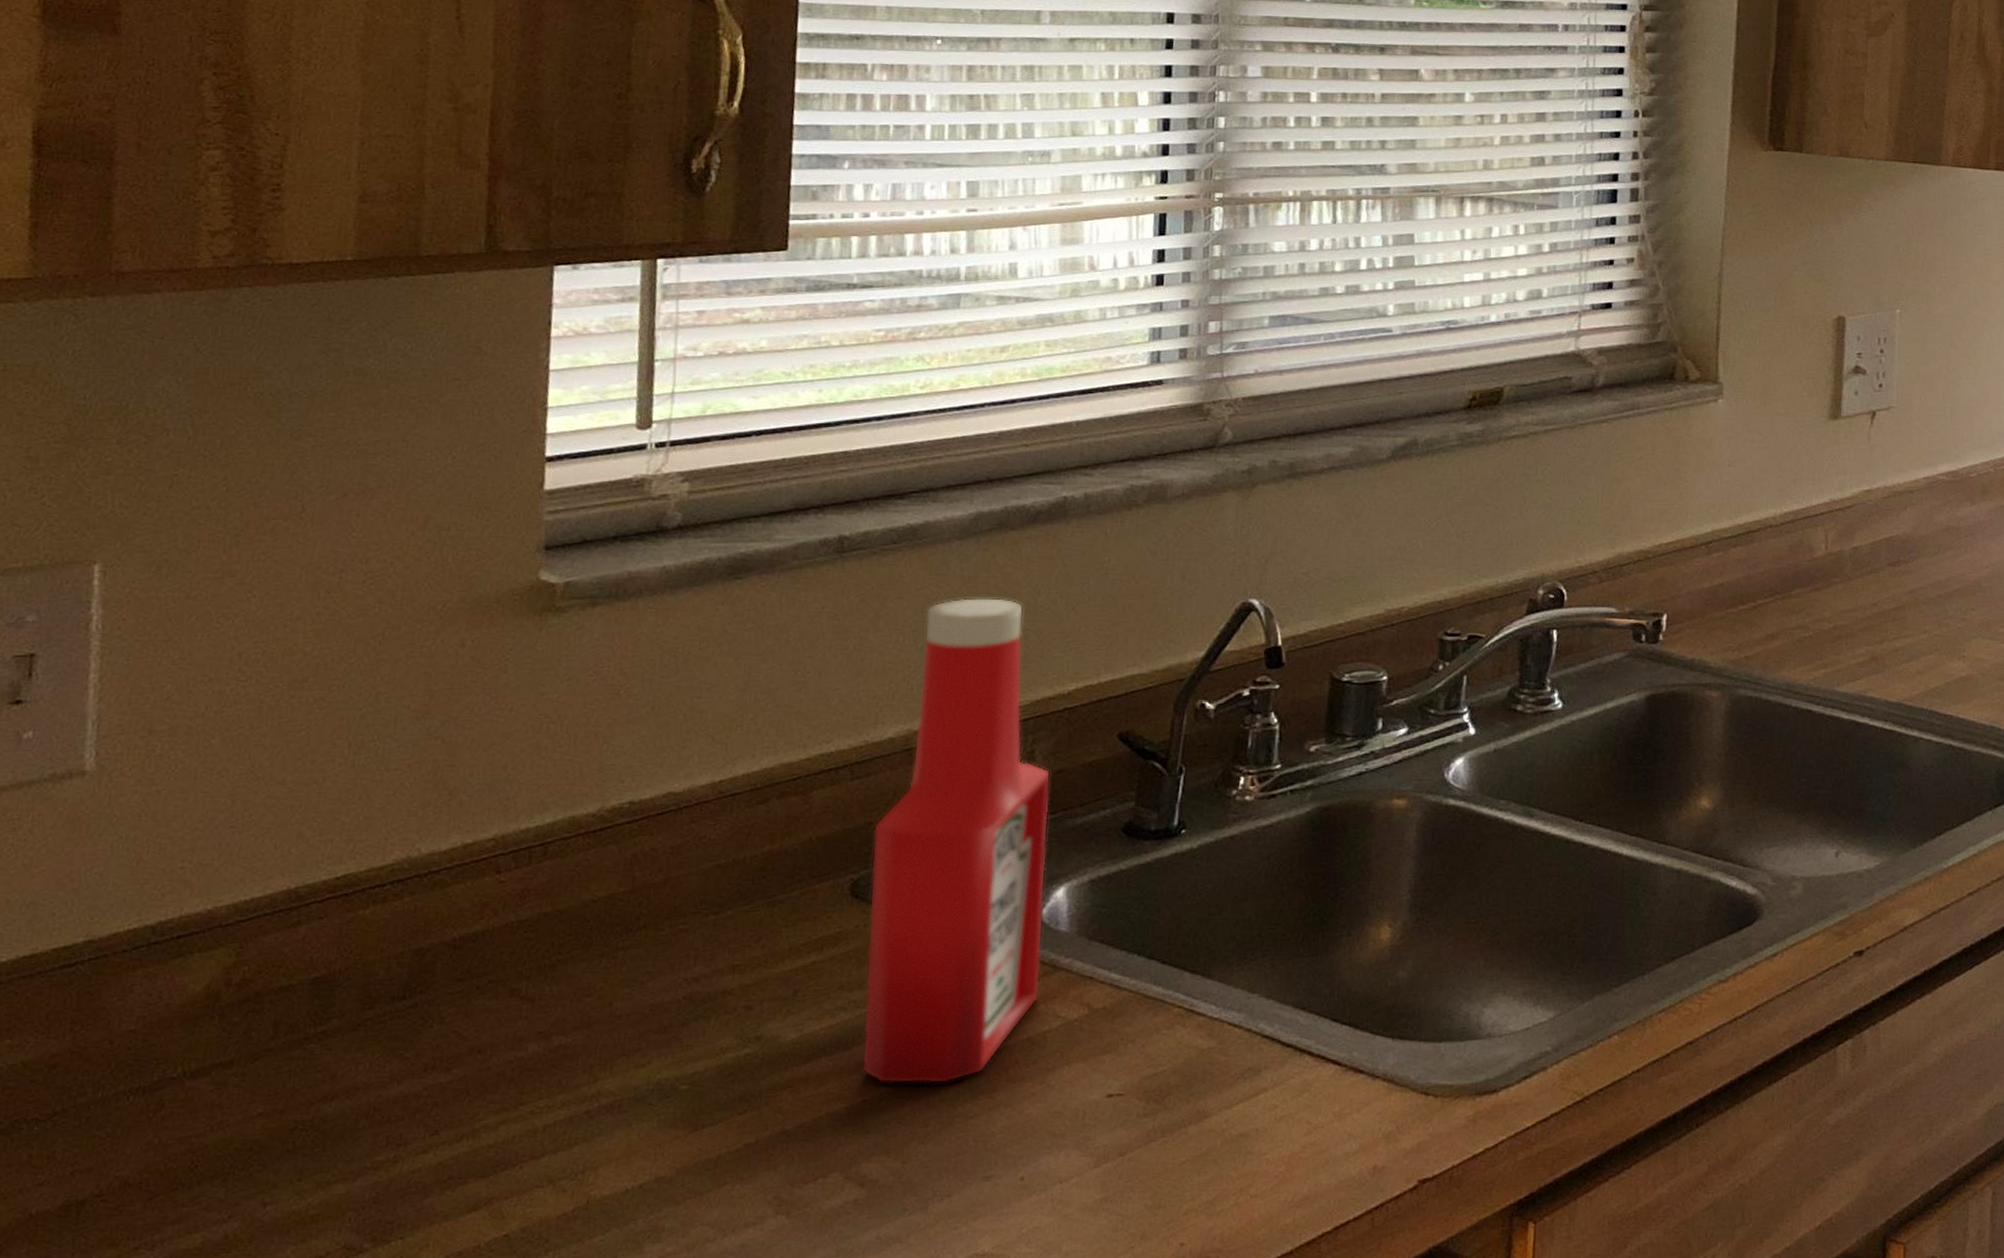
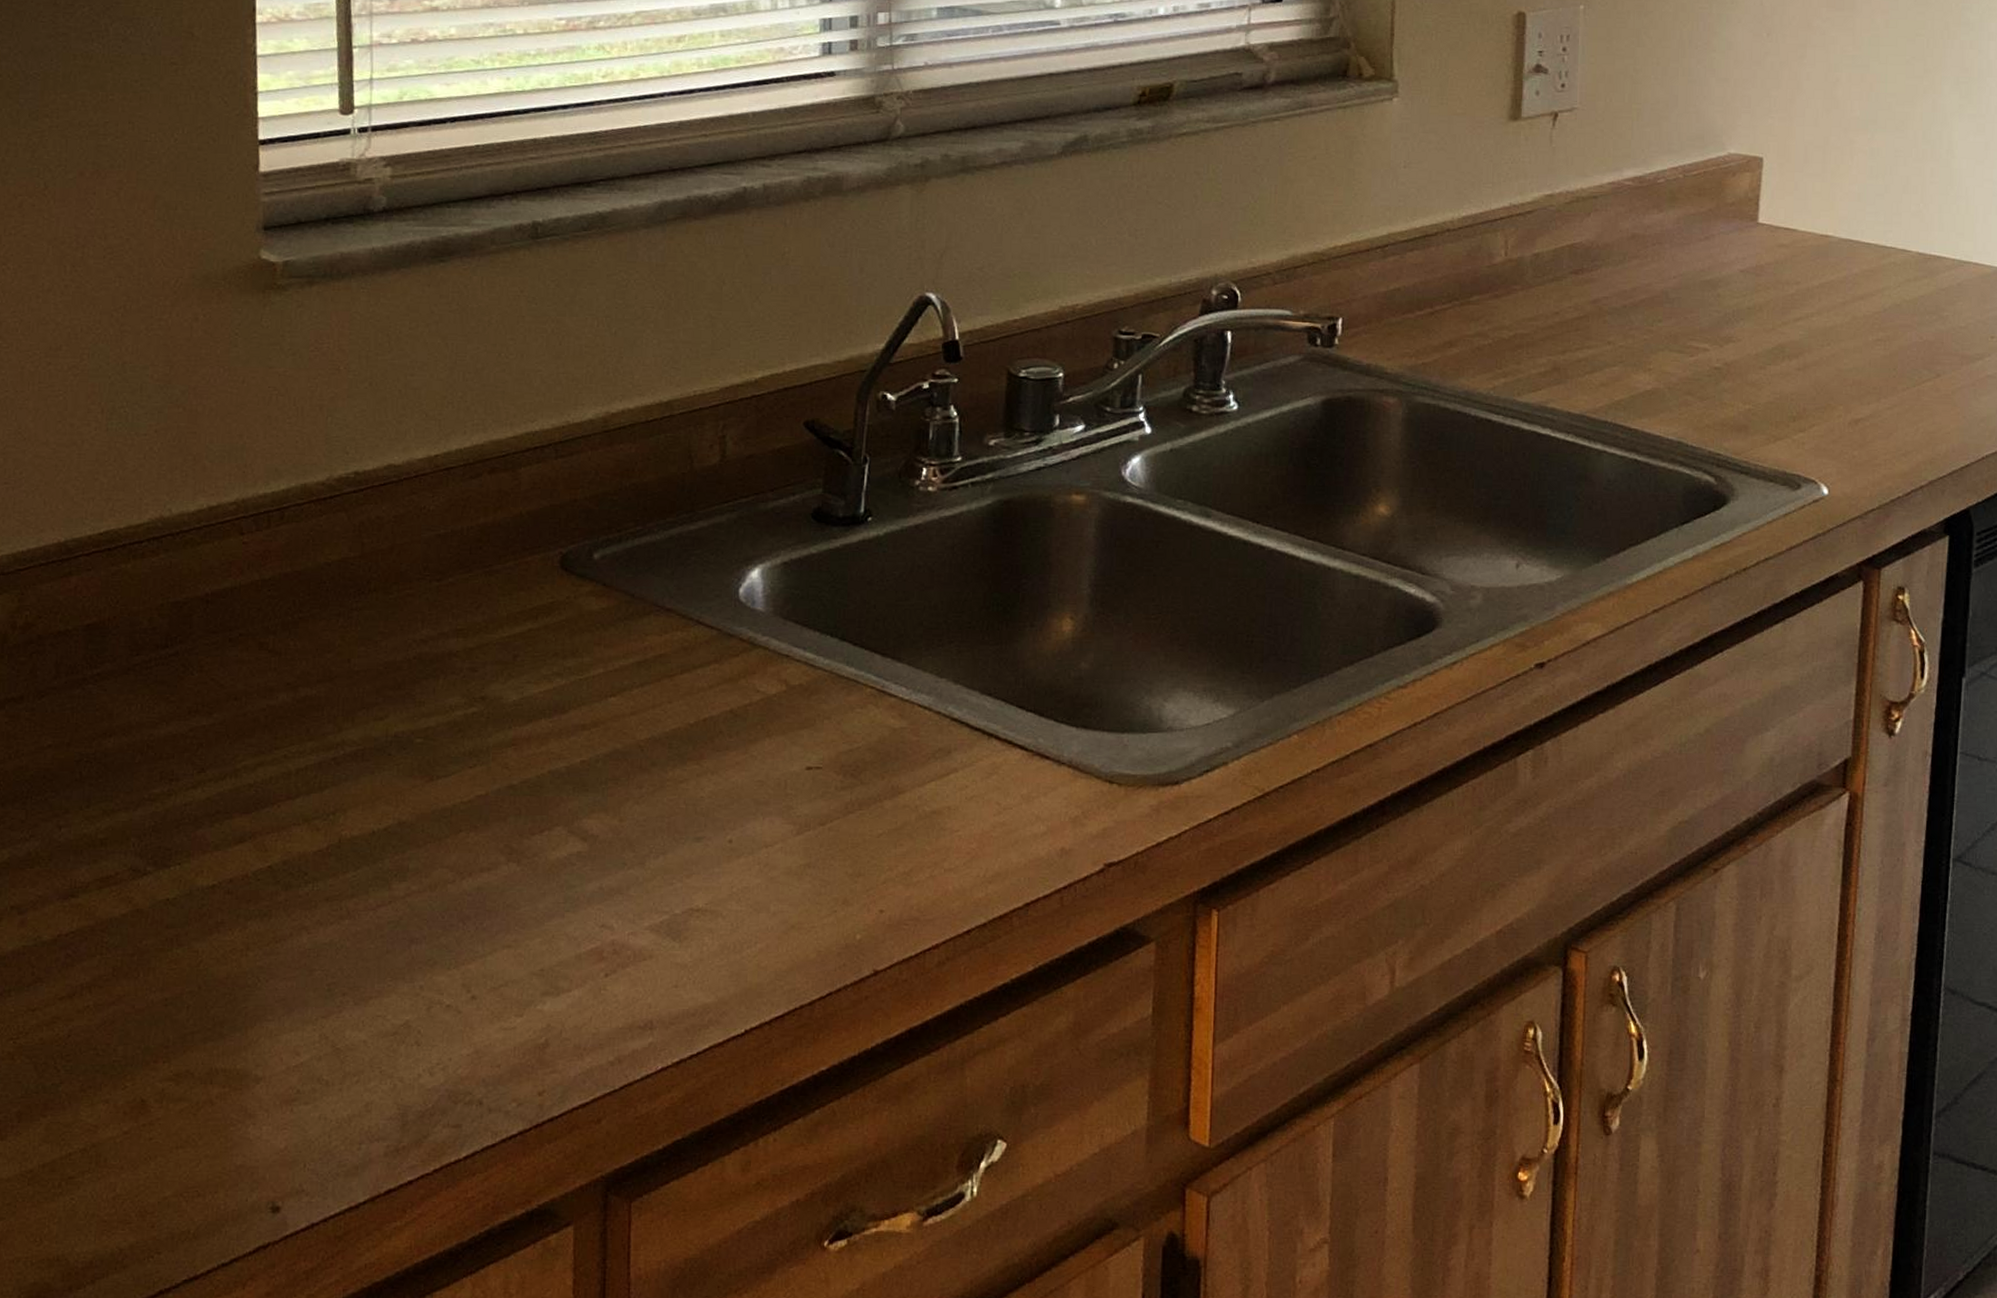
ketchup bottle: present [861,597,1051,1084] -> none [578,285,742,749]

